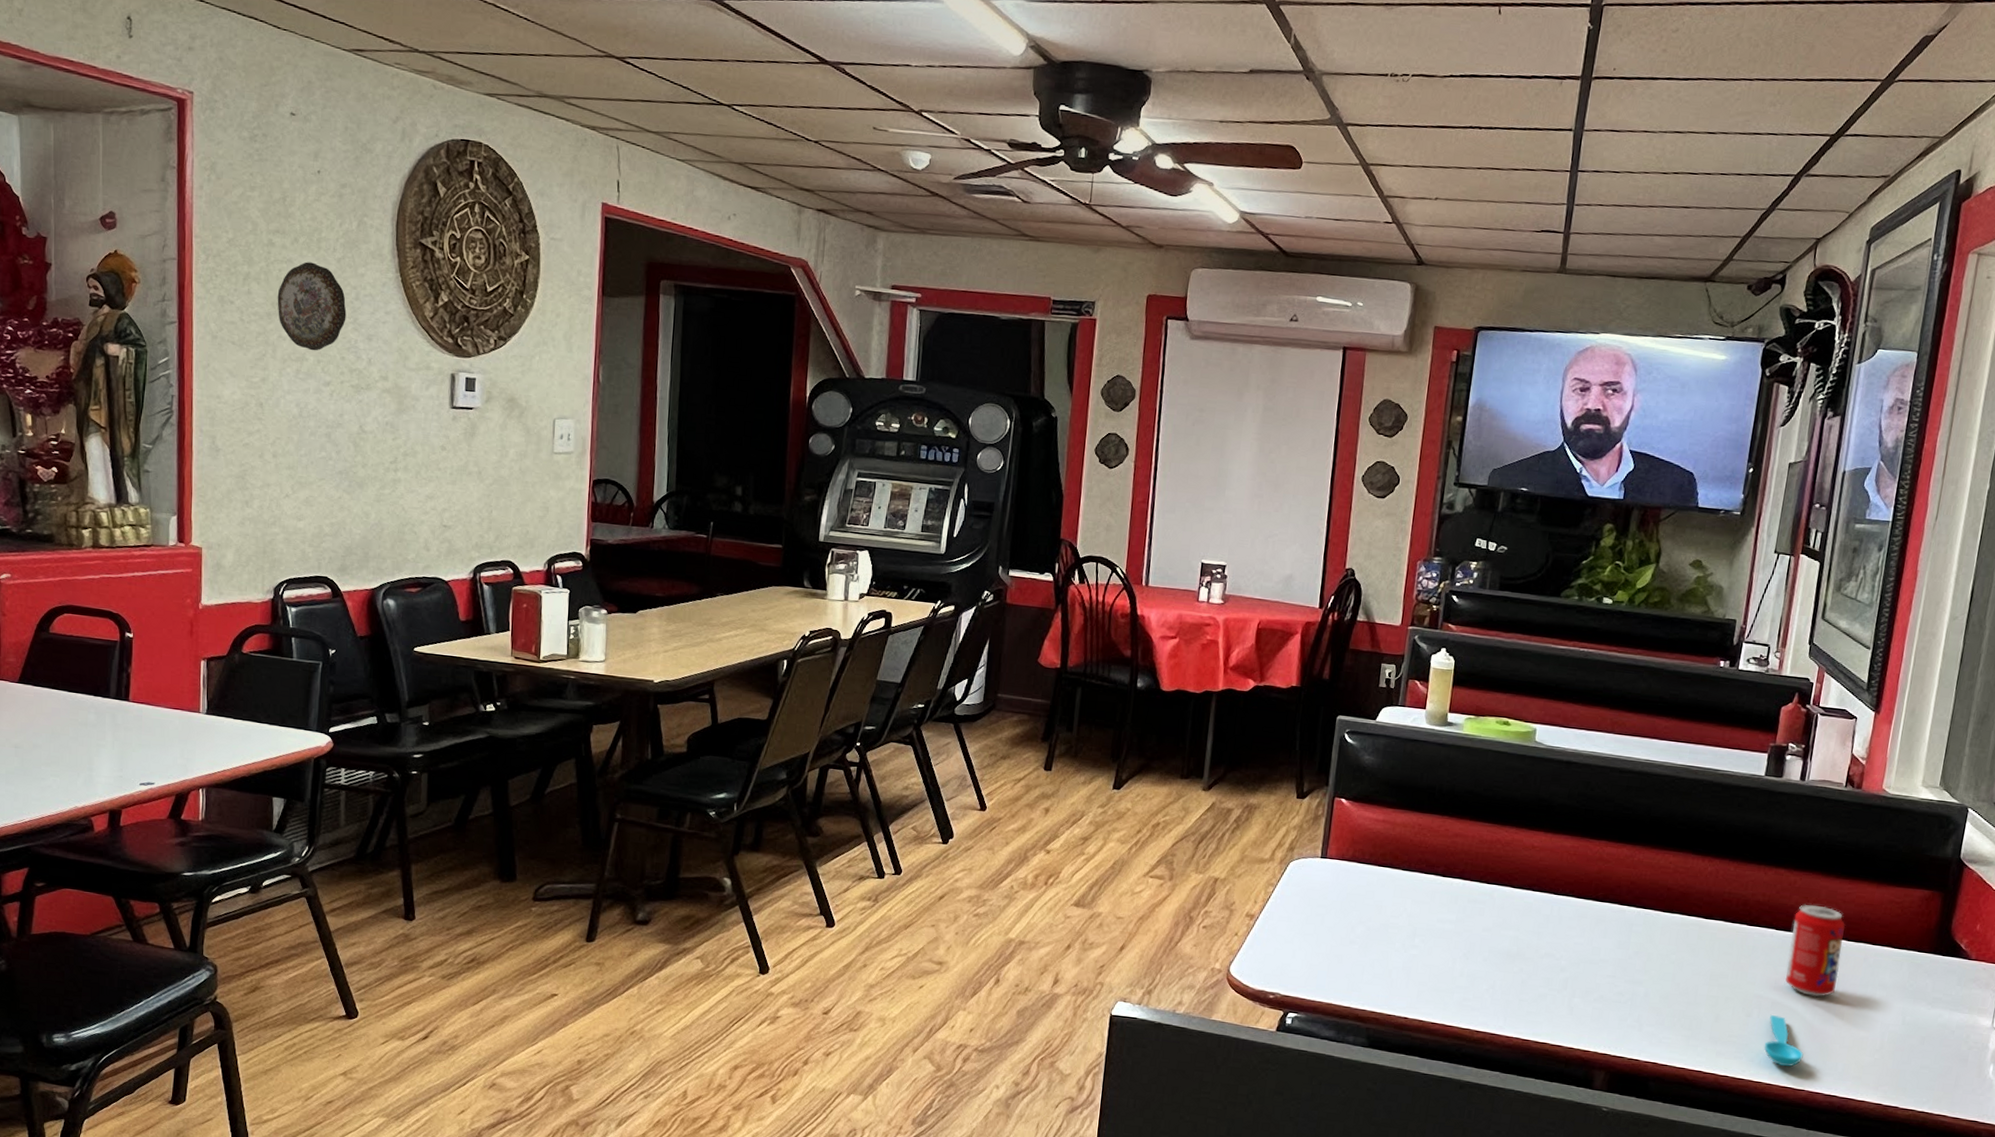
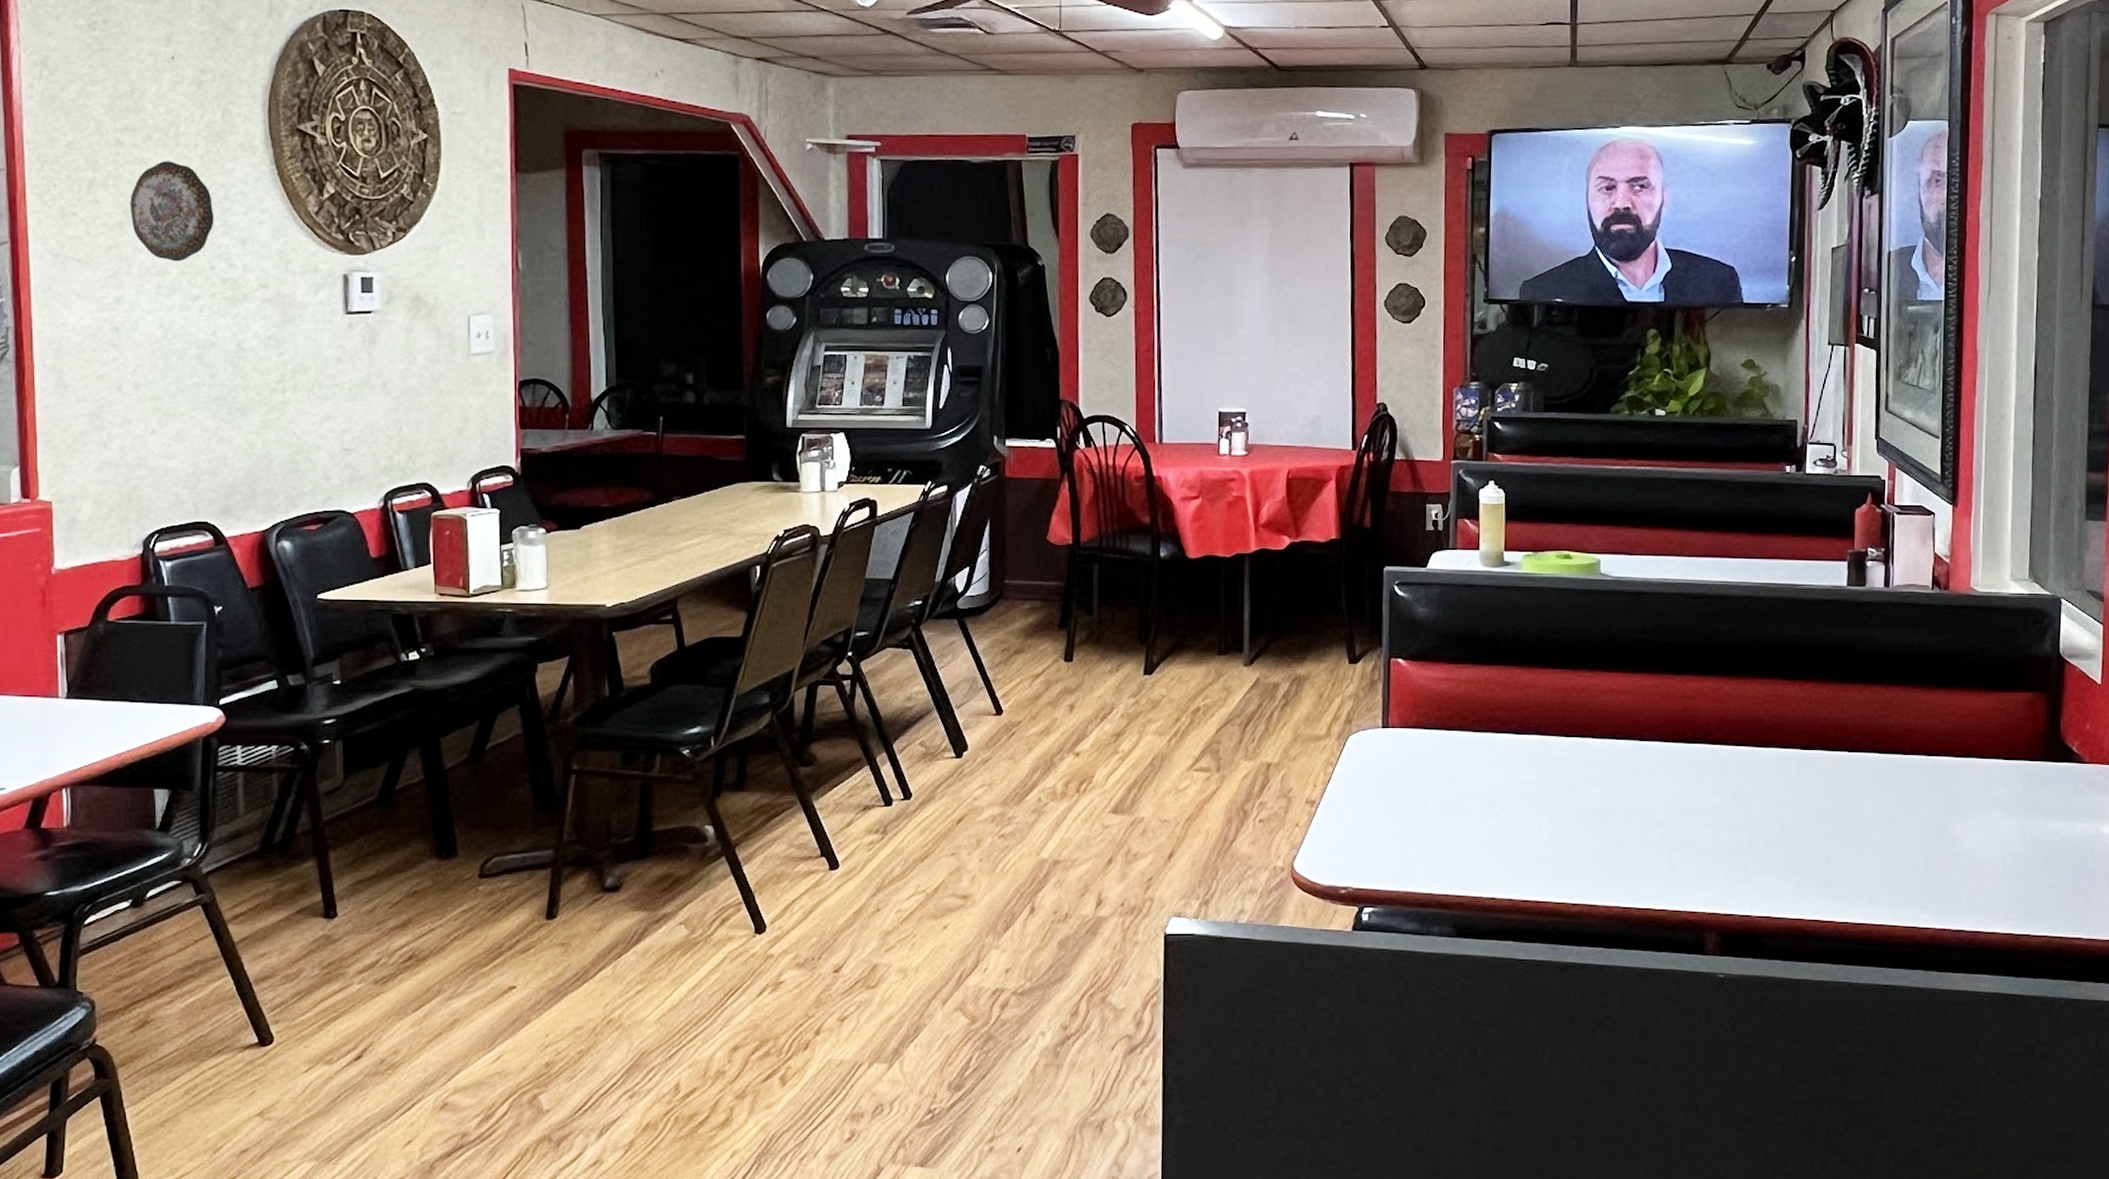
spoon: present [1764,1014,1804,1067] -> none [1882,847,1924,904]
beverage can: present [1785,904,1846,998] -> none [1895,721,1951,824]

